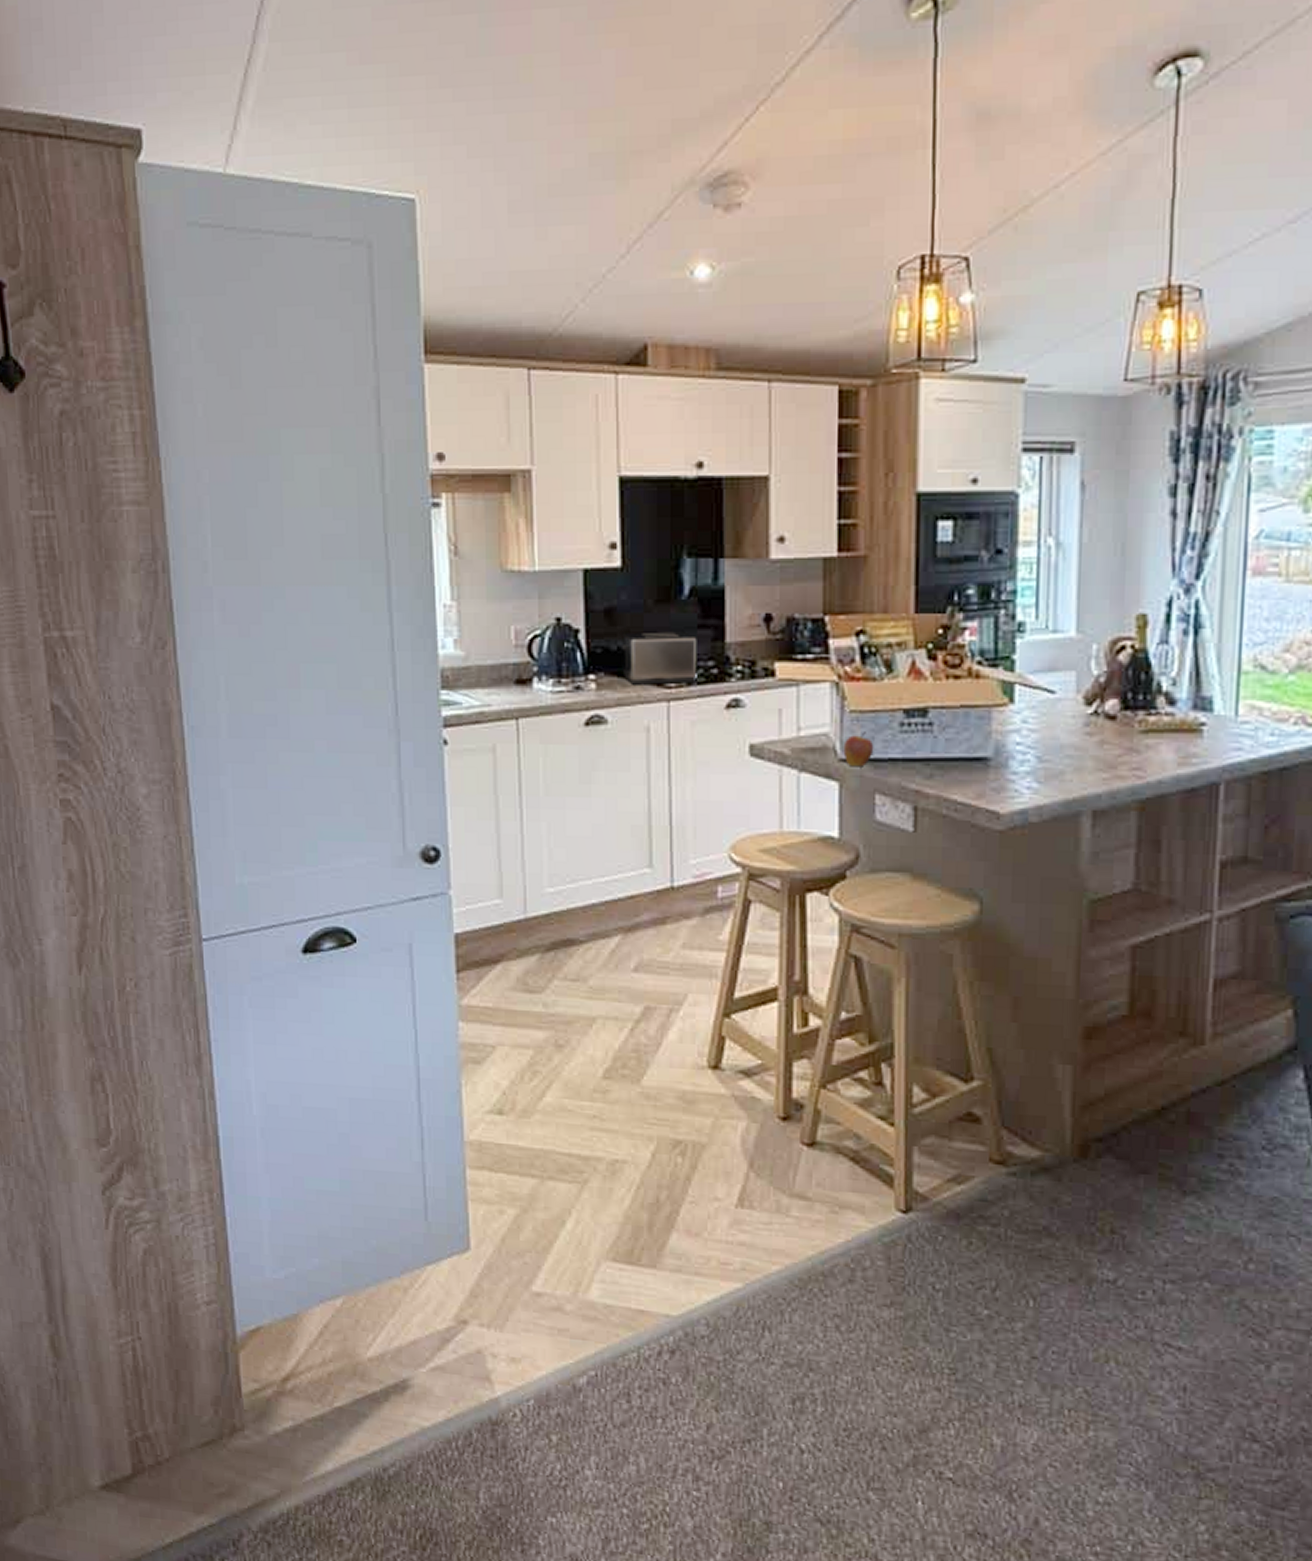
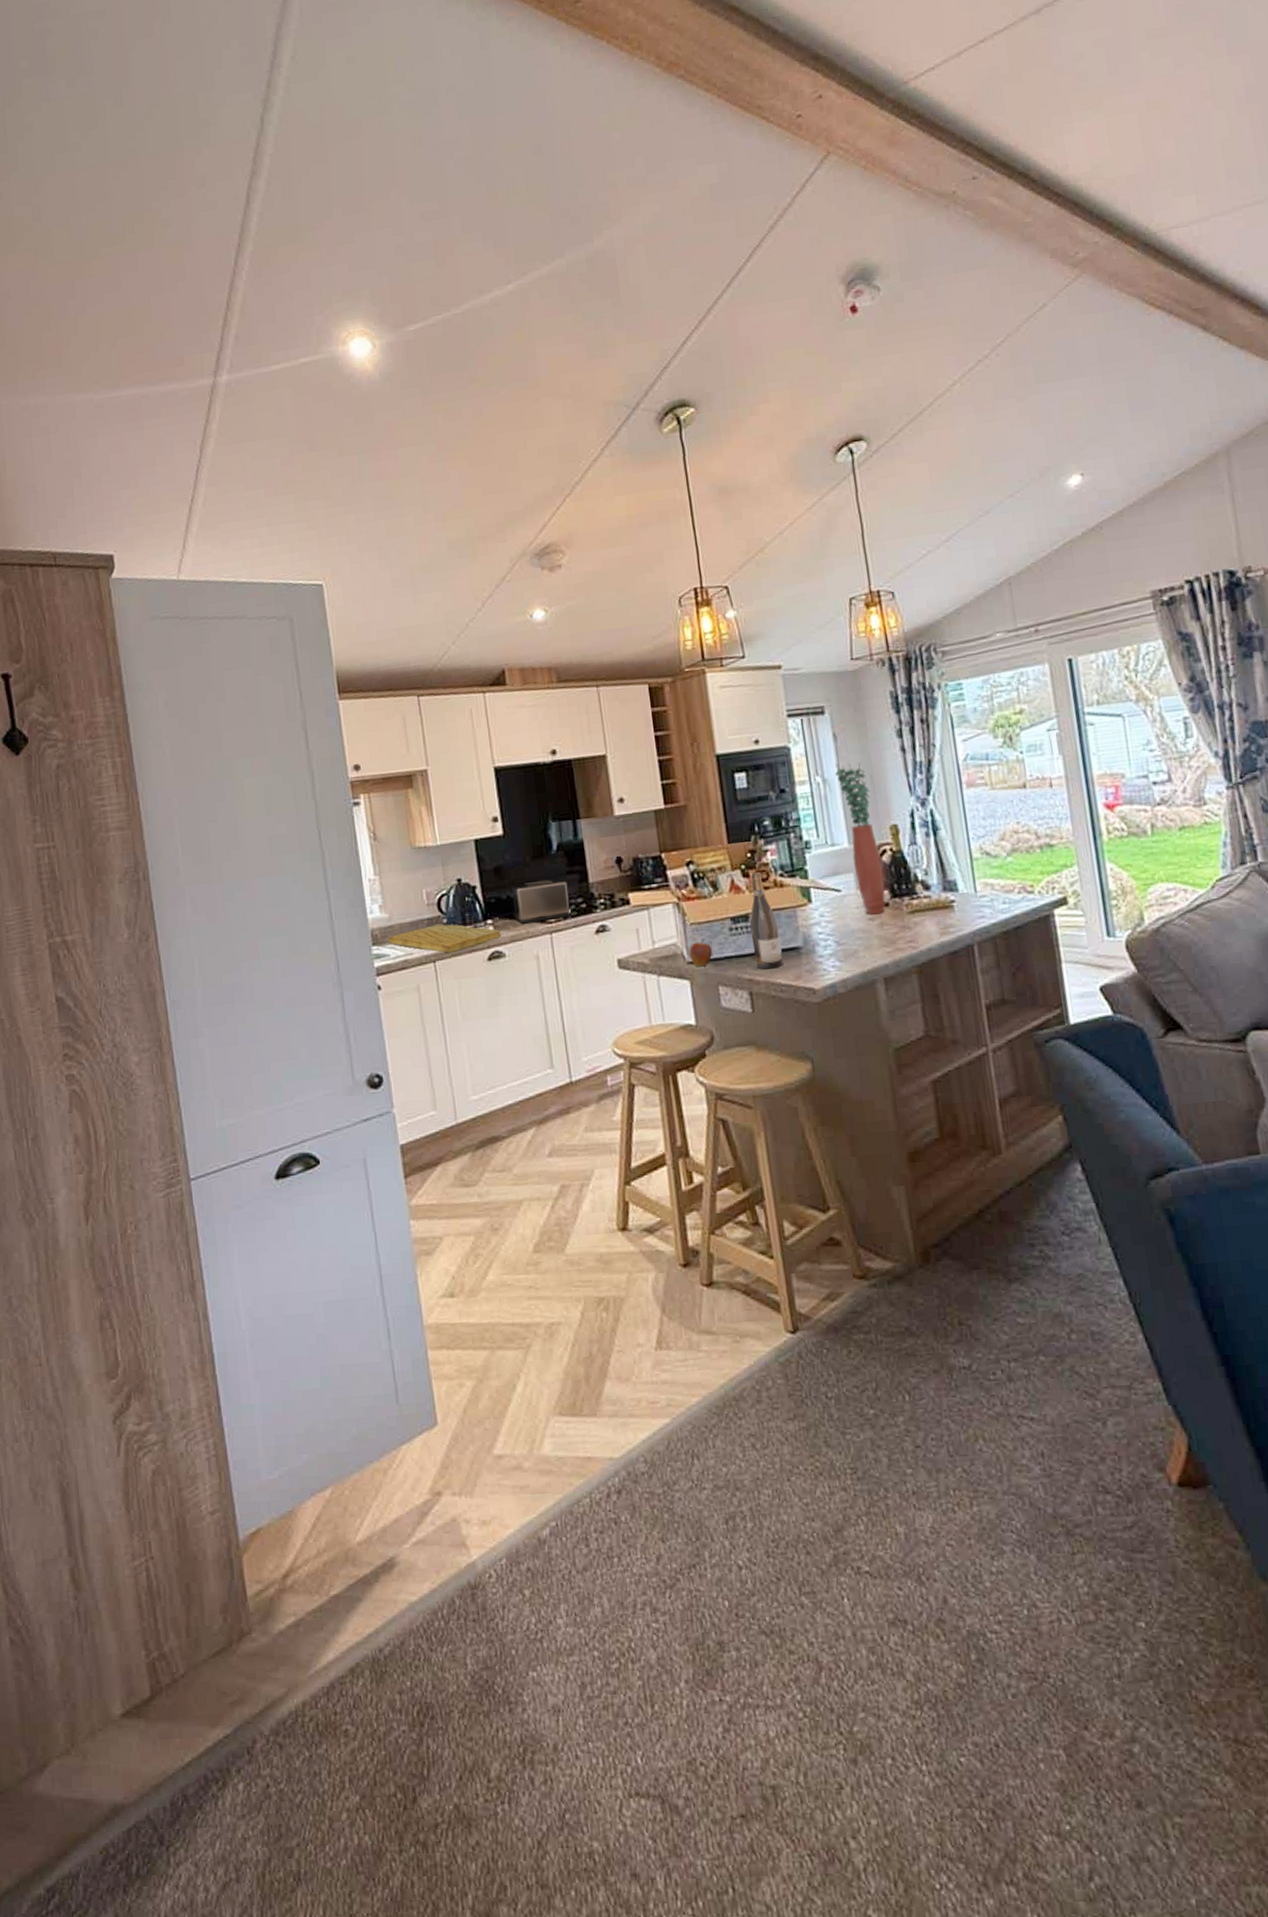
cutting board: none [460,672,604,710] -> present [387,924,501,954]
wine bottle: none [927,655,965,781] -> present [749,872,783,970]
vase: none [1075,523,1118,729] -> present [835,762,886,915]

